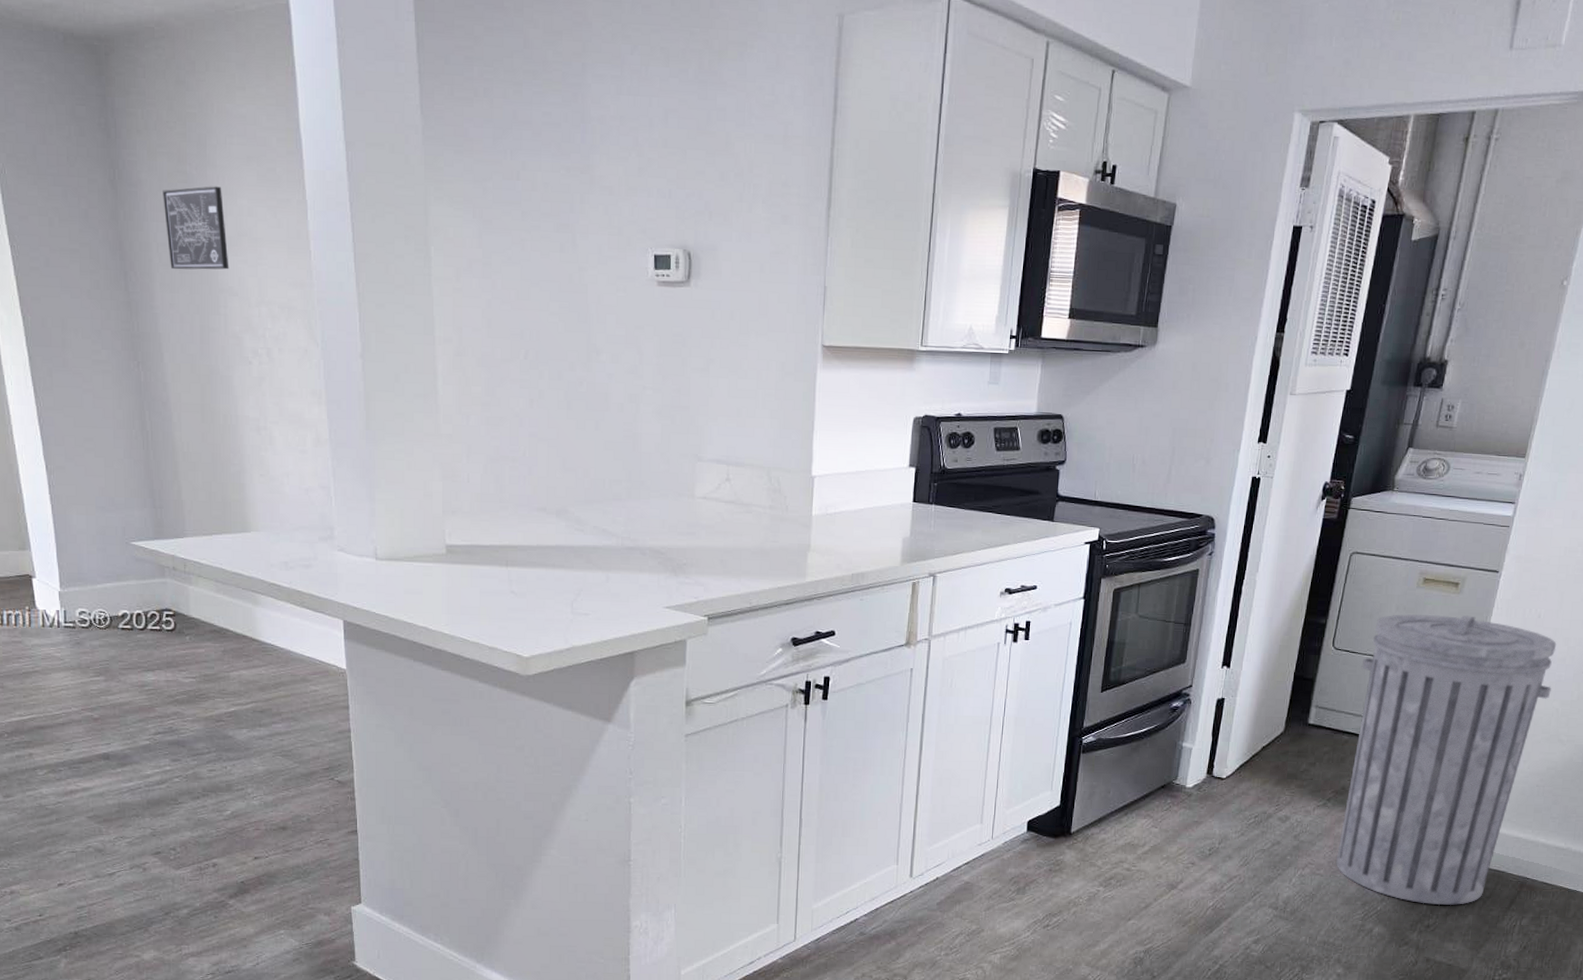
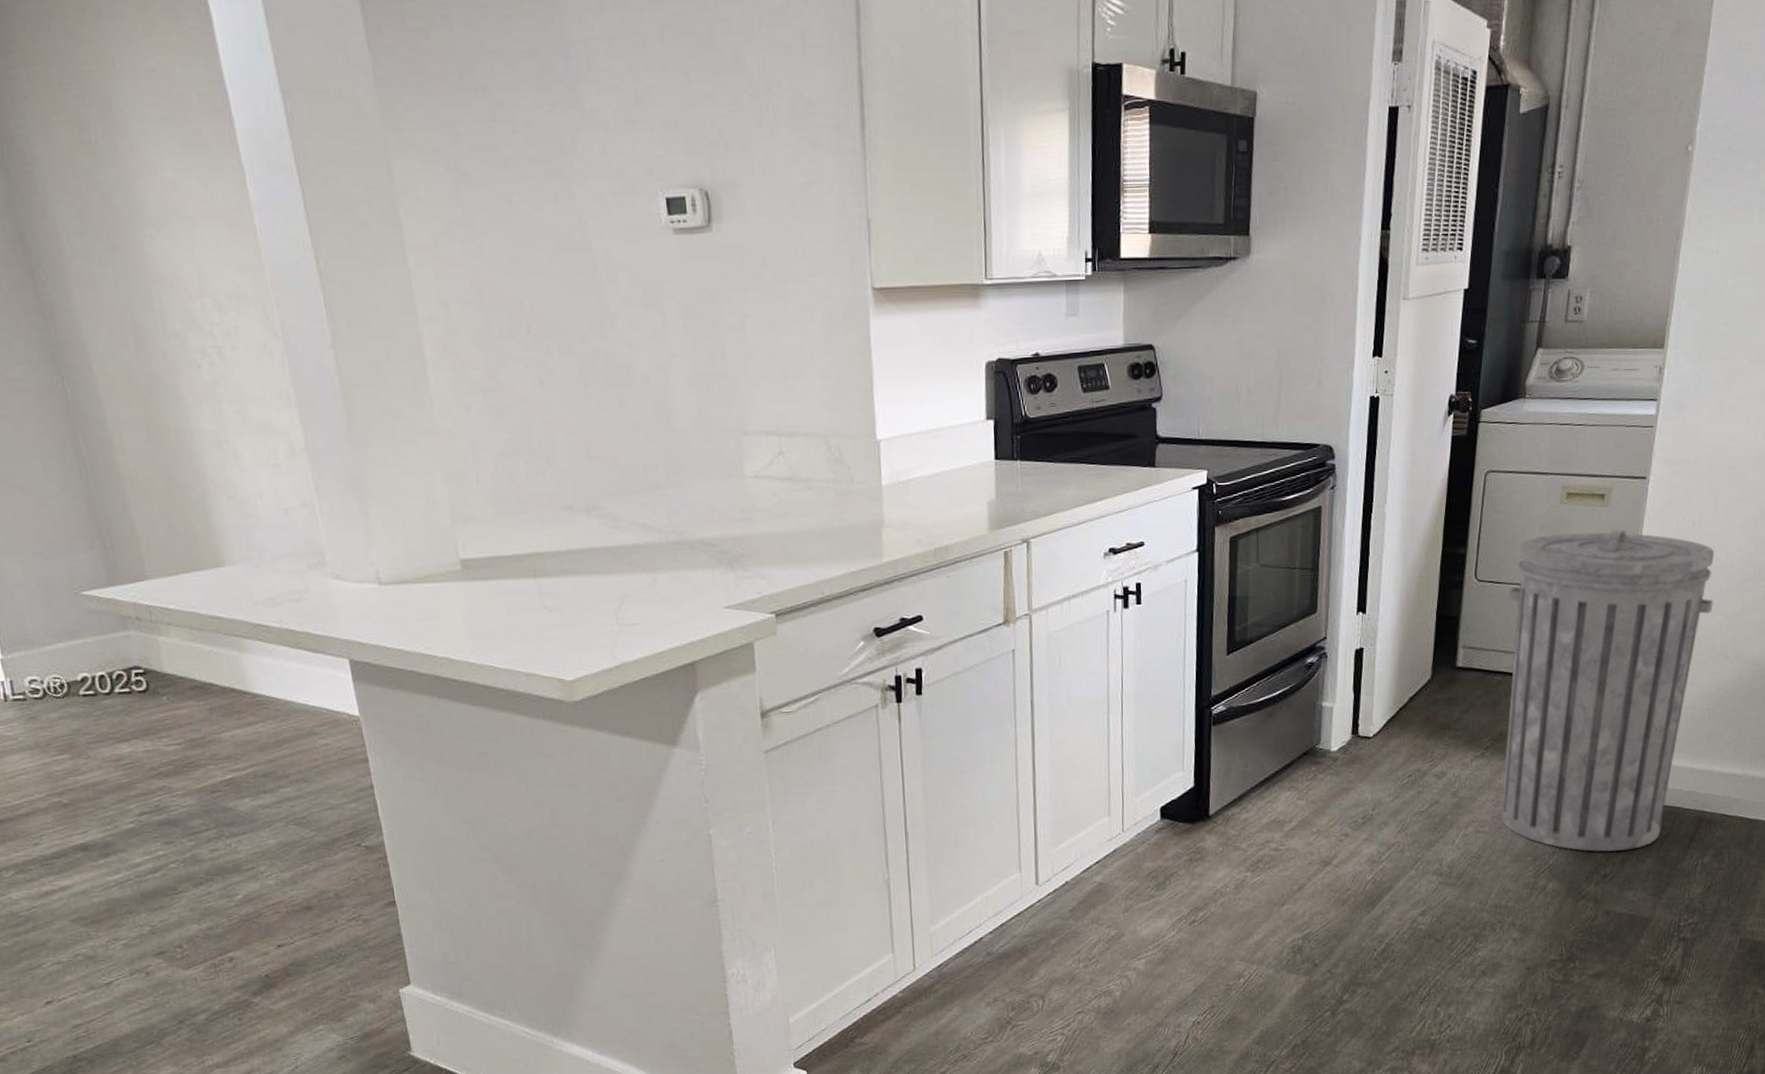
wall art: present [163,186,229,270] -> none [65,157,159,262]

